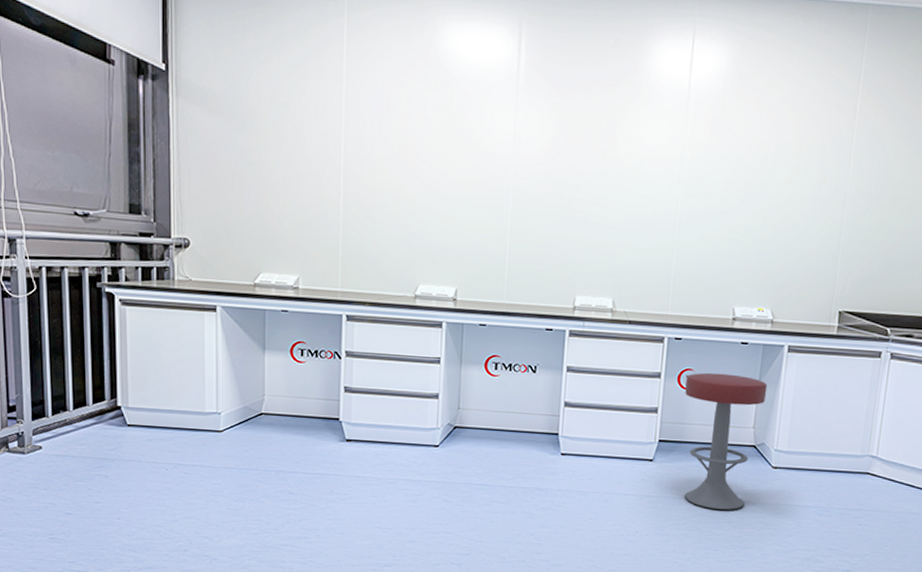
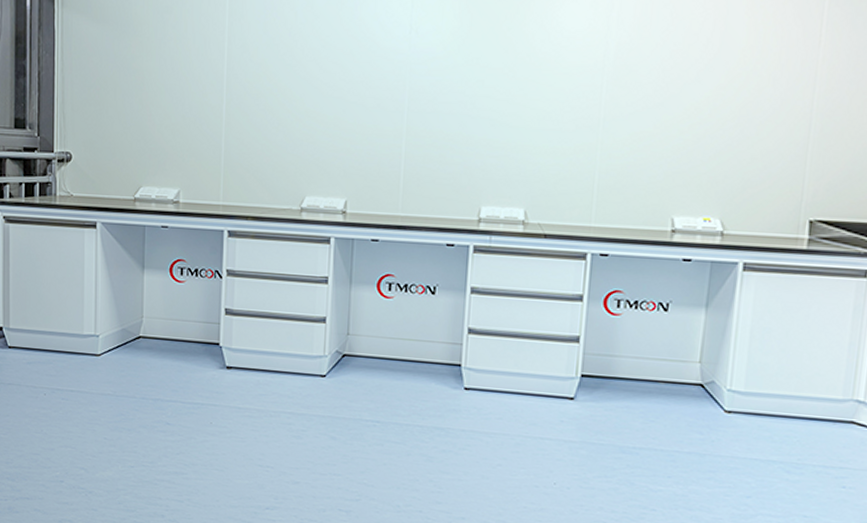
bar stool: present [684,372,768,511] -> none [612,295,718,462]

